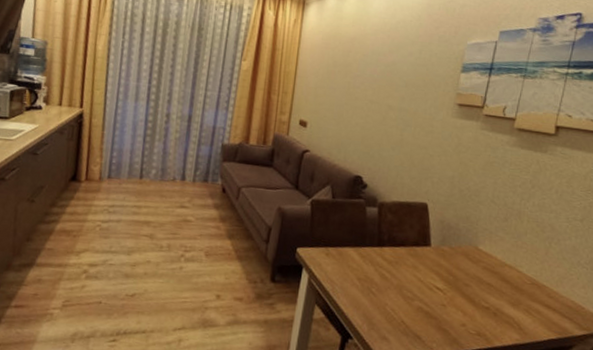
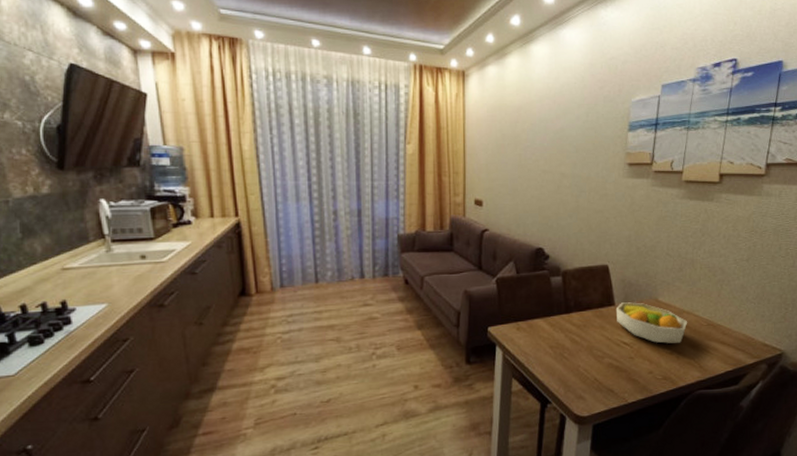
fruit bowl: none [431,244,510,298] -> present [615,302,688,344]

